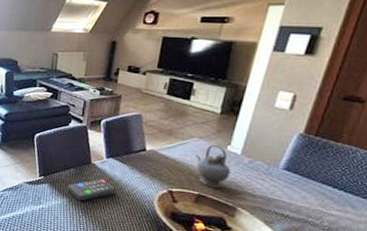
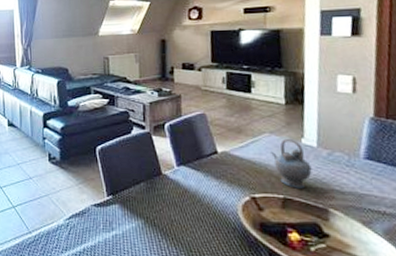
remote control: present [67,178,116,201] -> none [140,191,195,221]

